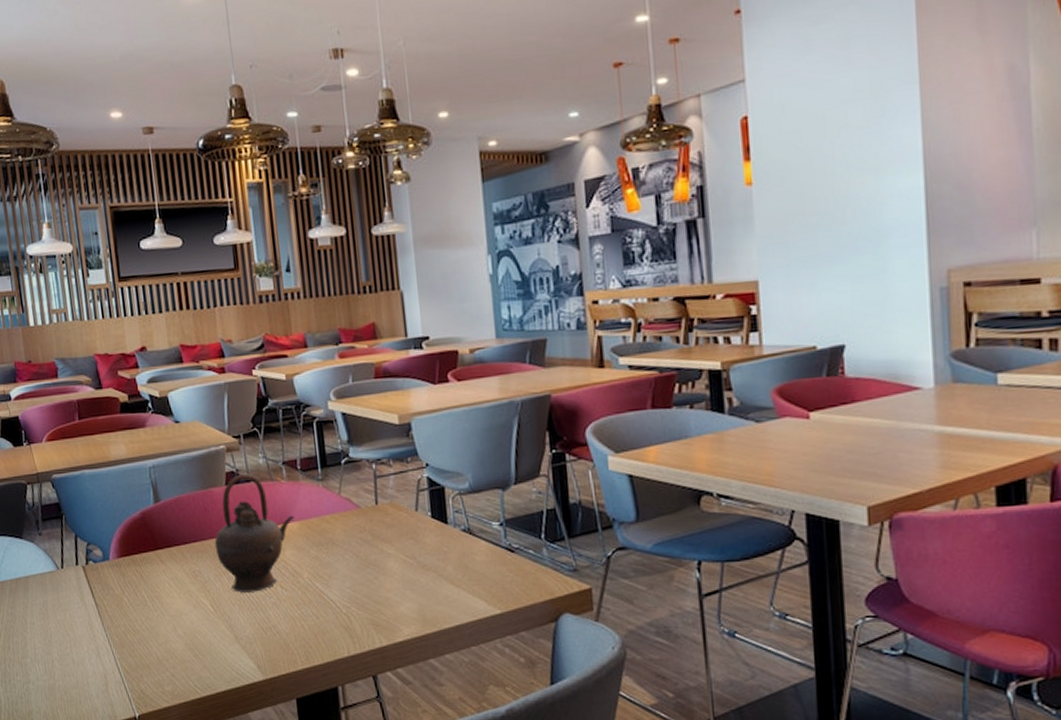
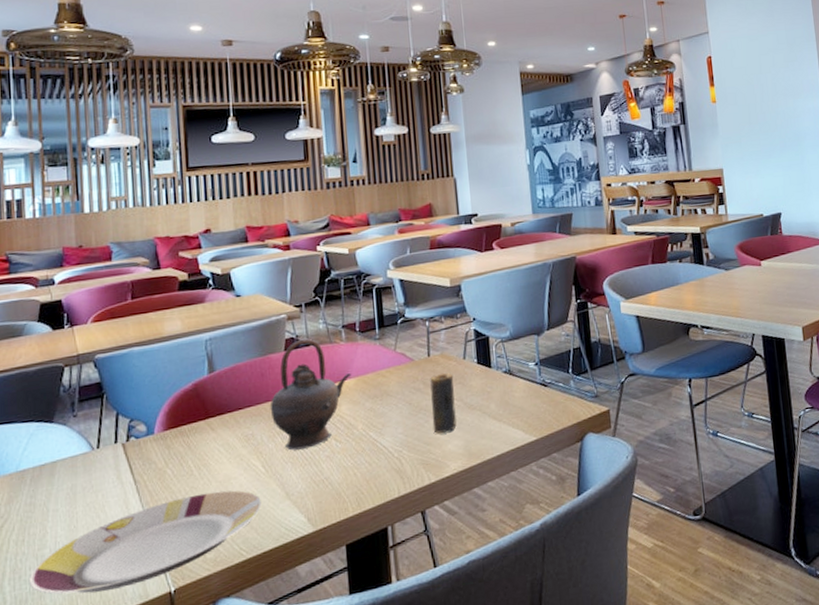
plate: none [17,625,212,705] -> present [28,490,262,594]
candle: none [378,525,409,592] -> present [430,373,457,434]

